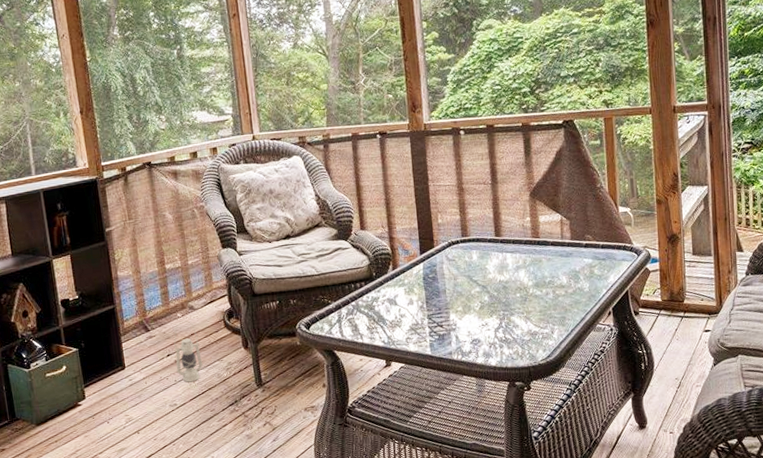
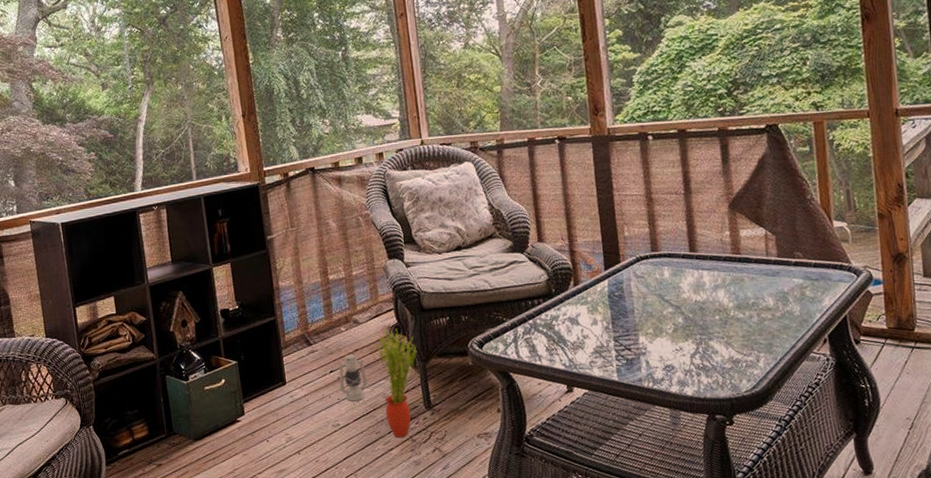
potted plant: none [209,313,250,414] -> present [375,329,418,438]

